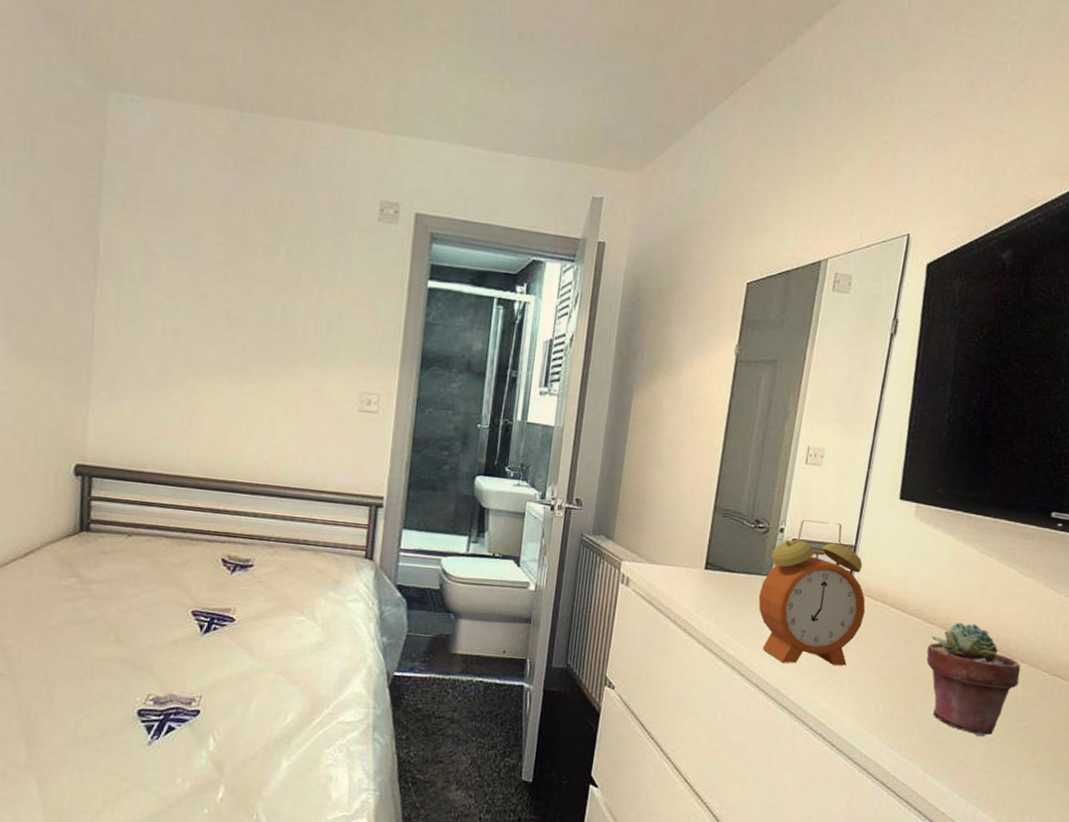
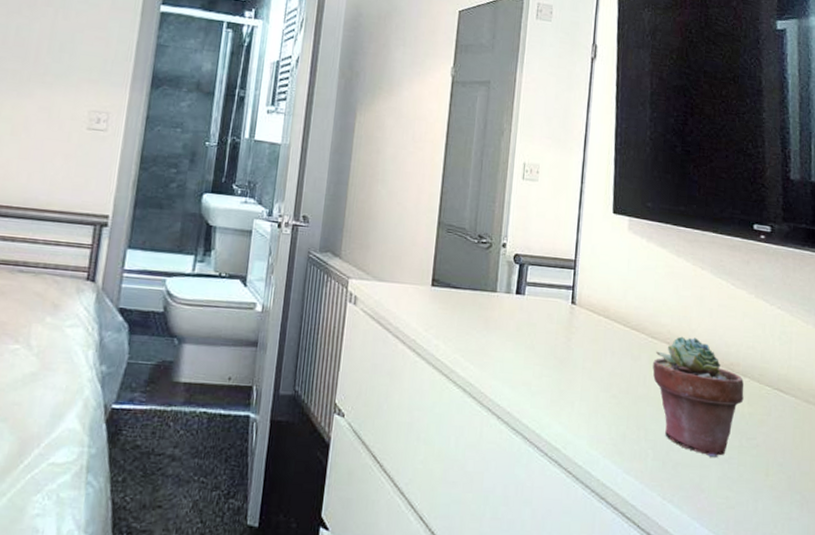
alarm clock: present [758,520,866,666] -> none [485,234,590,385]

